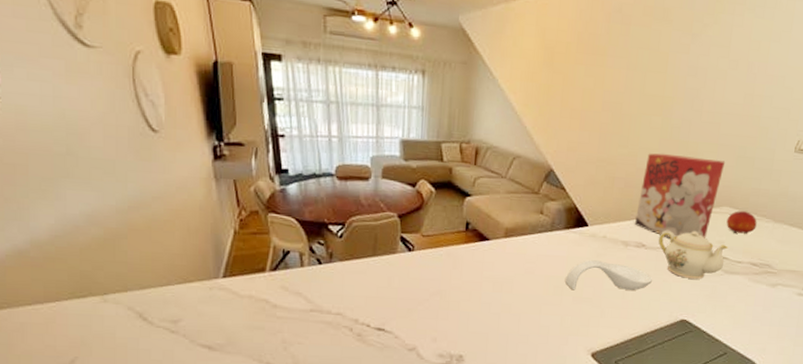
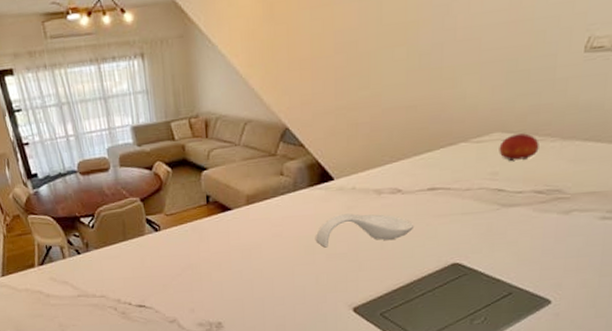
cereal box: present [635,153,726,239] -> none [387,81,492,178]
teapot: present [658,231,728,279] -> none [416,166,503,219]

